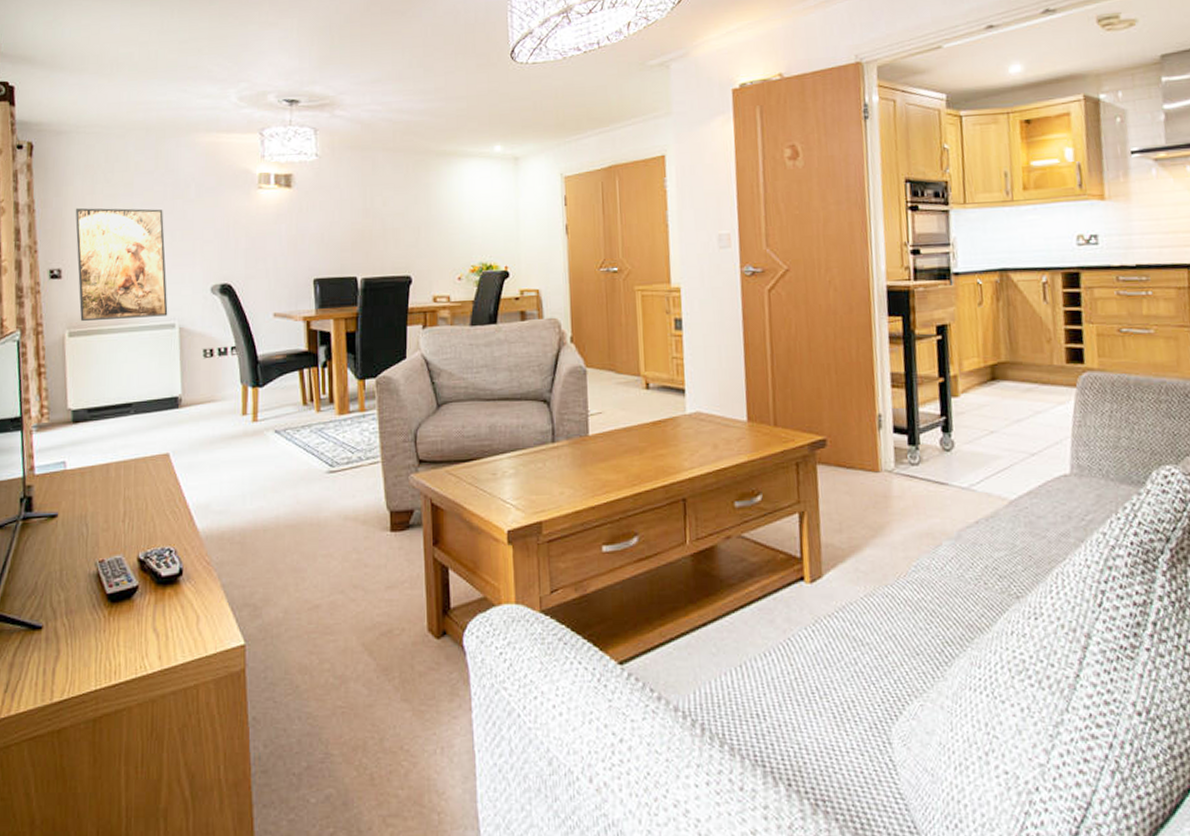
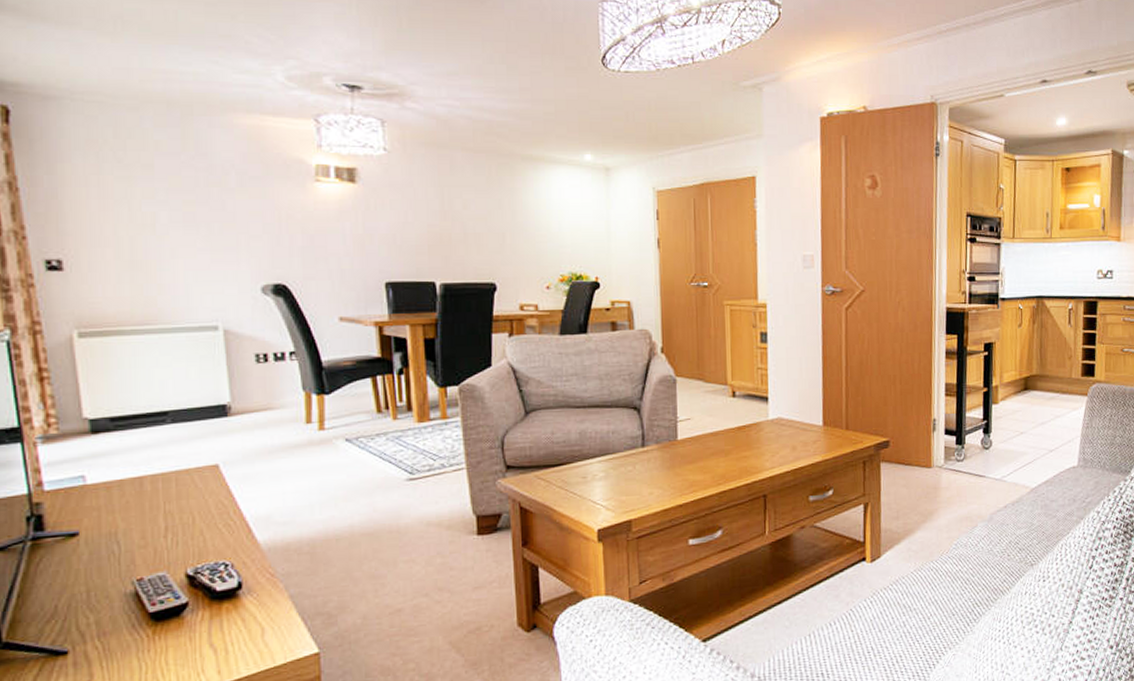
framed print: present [75,207,168,321] -> none [76,189,208,320]

